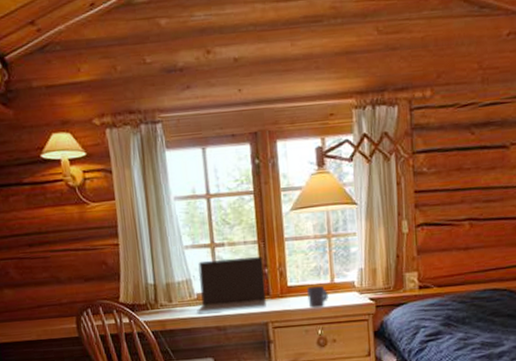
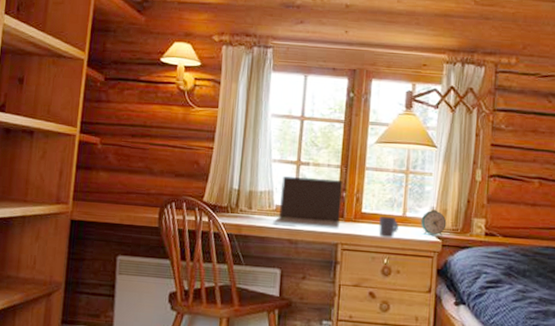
alarm clock: none [350,271,378,299] -> present [421,209,447,236]

